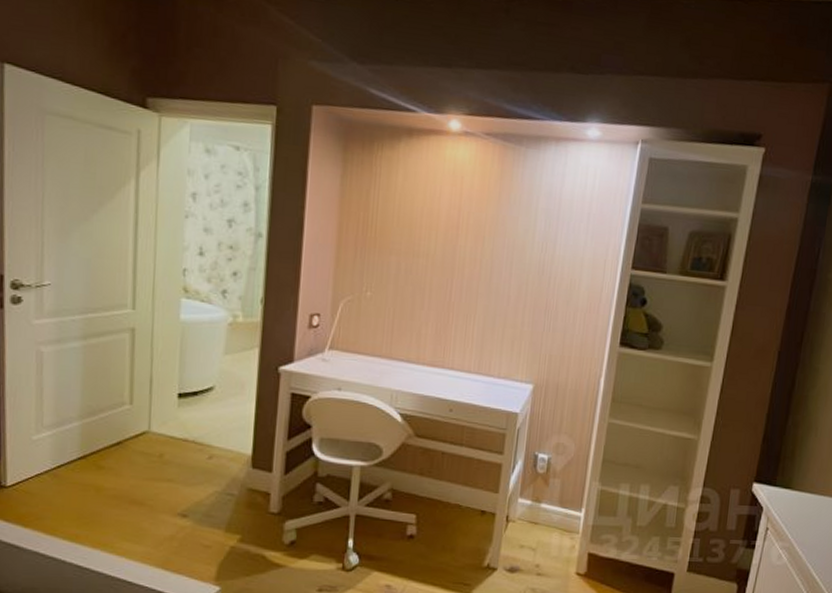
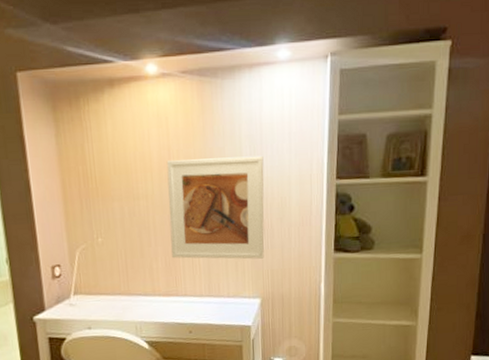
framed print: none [444,222,558,341] -> present [166,155,265,260]

